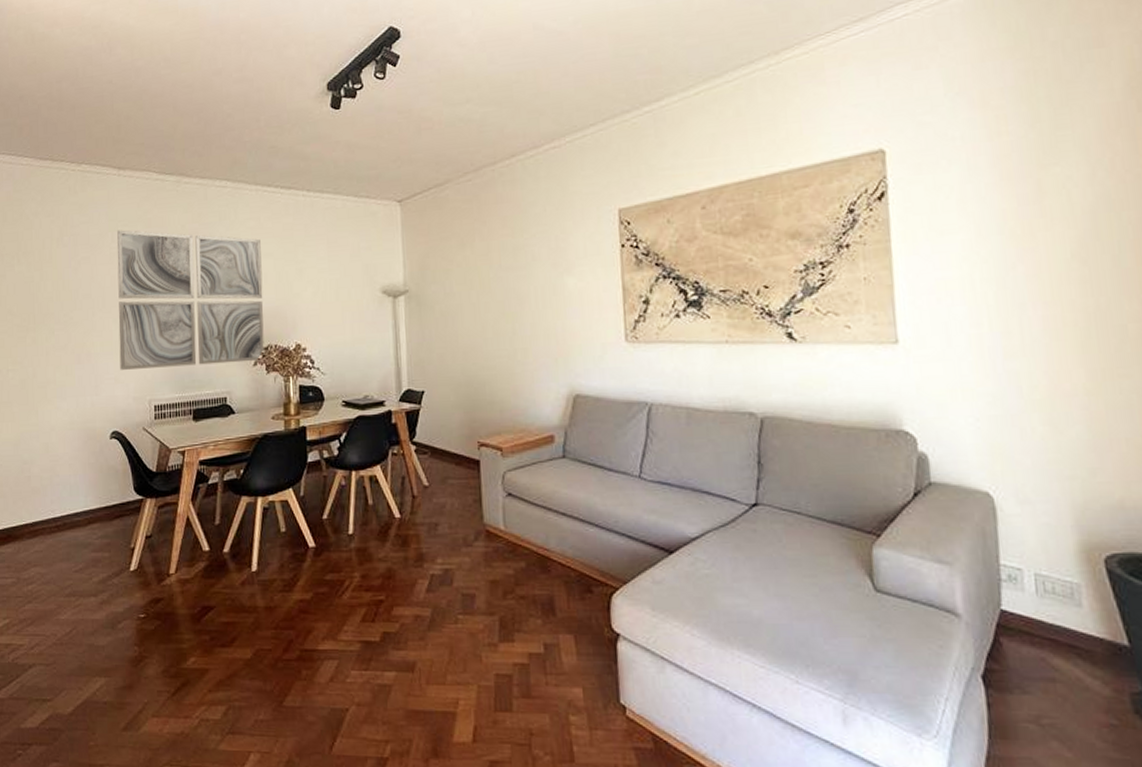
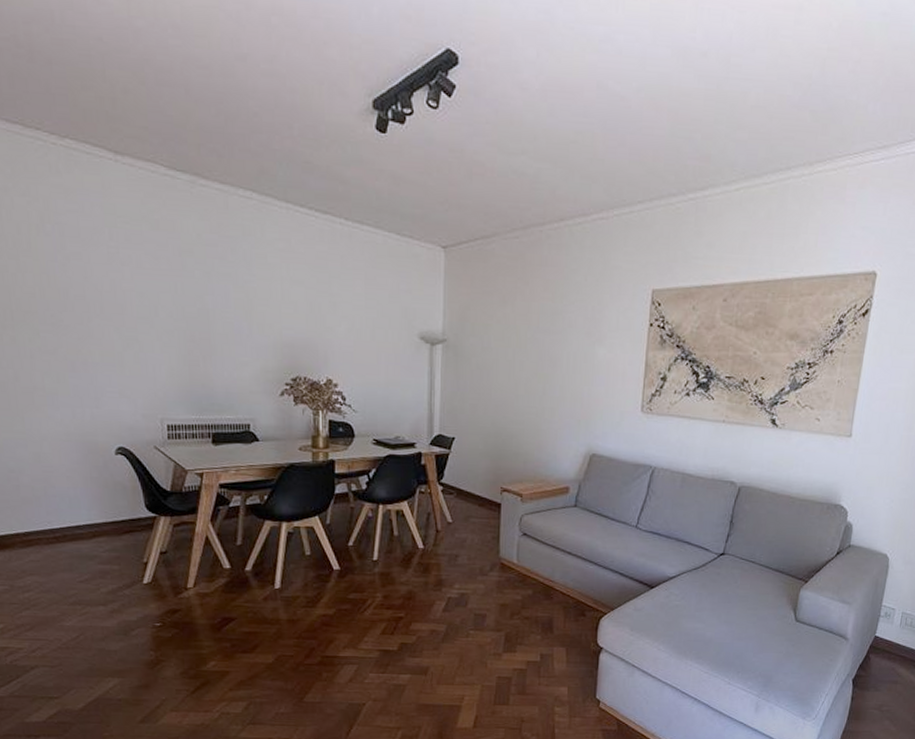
wall art: present [117,230,265,370] -> none [116,227,293,392]

